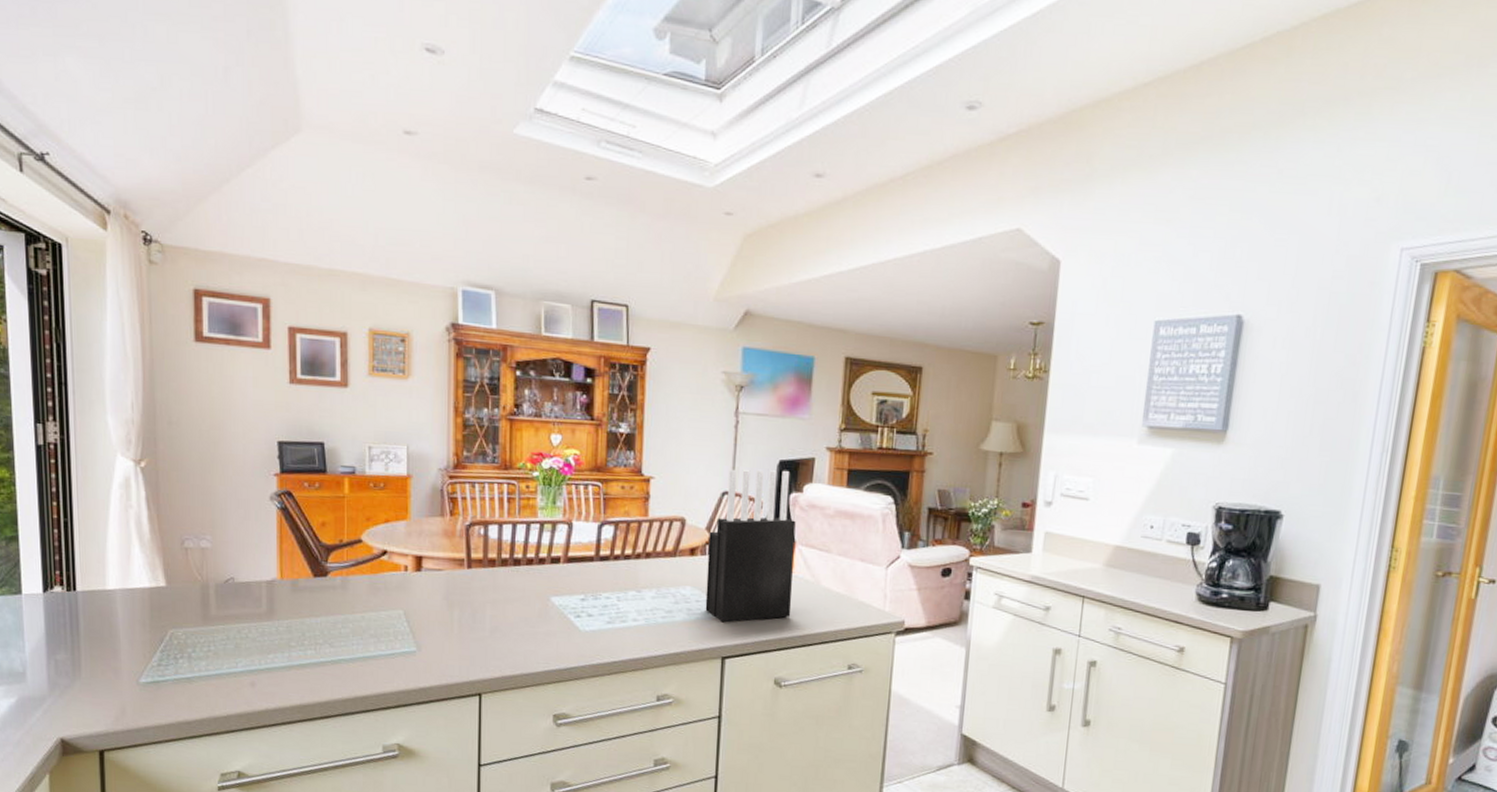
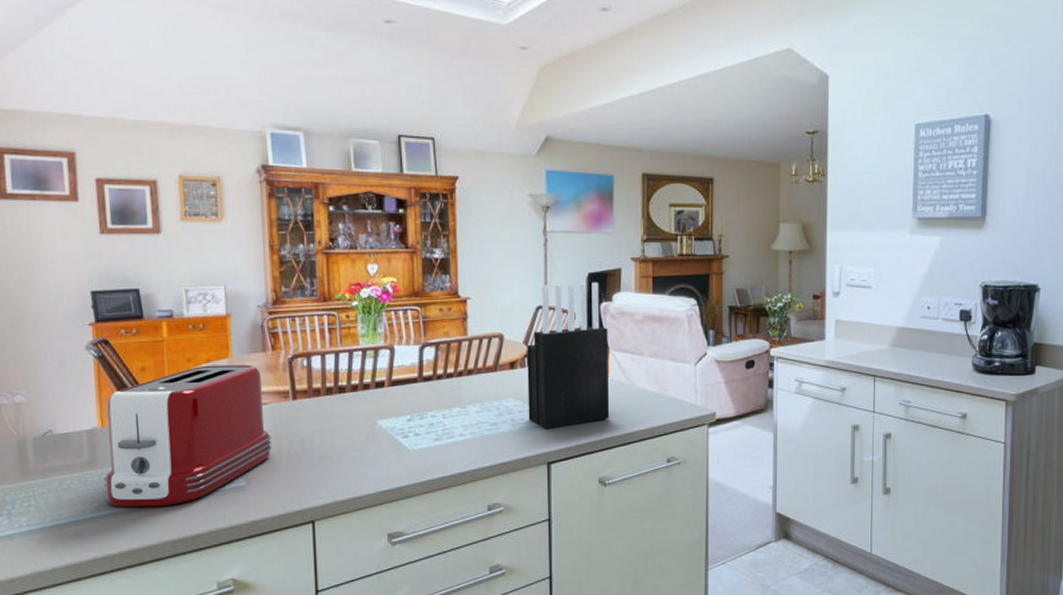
toaster: none [279,525,445,664] -> present [103,365,273,508]

